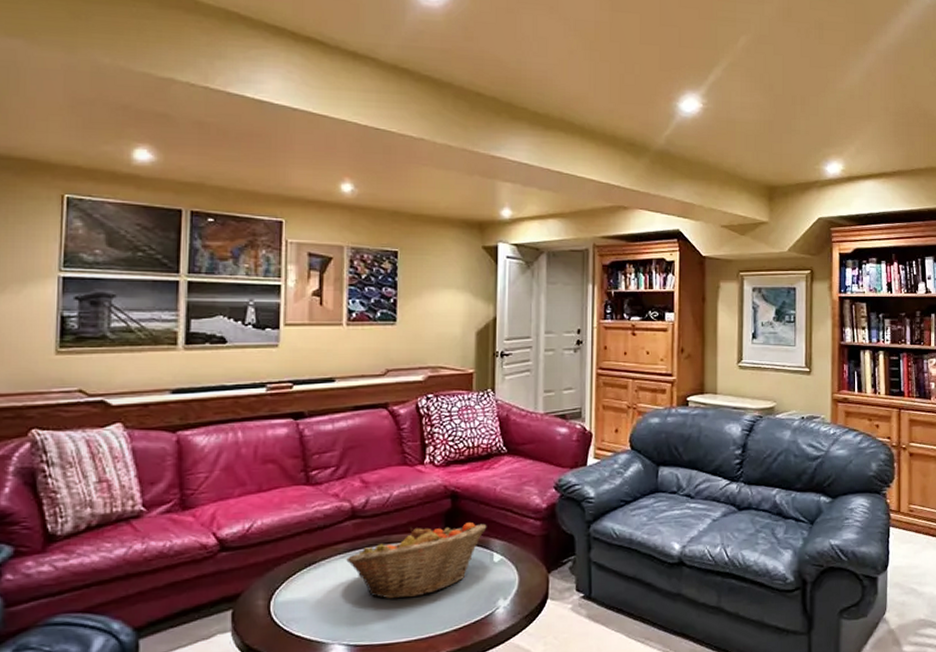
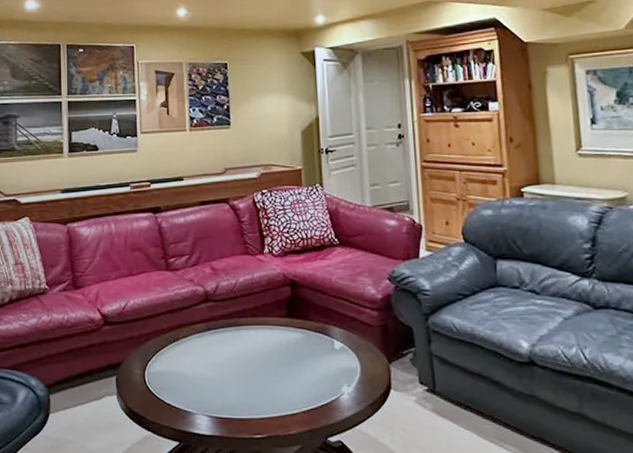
fruit basket: present [346,523,487,599] -> none [203,310,326,378]

